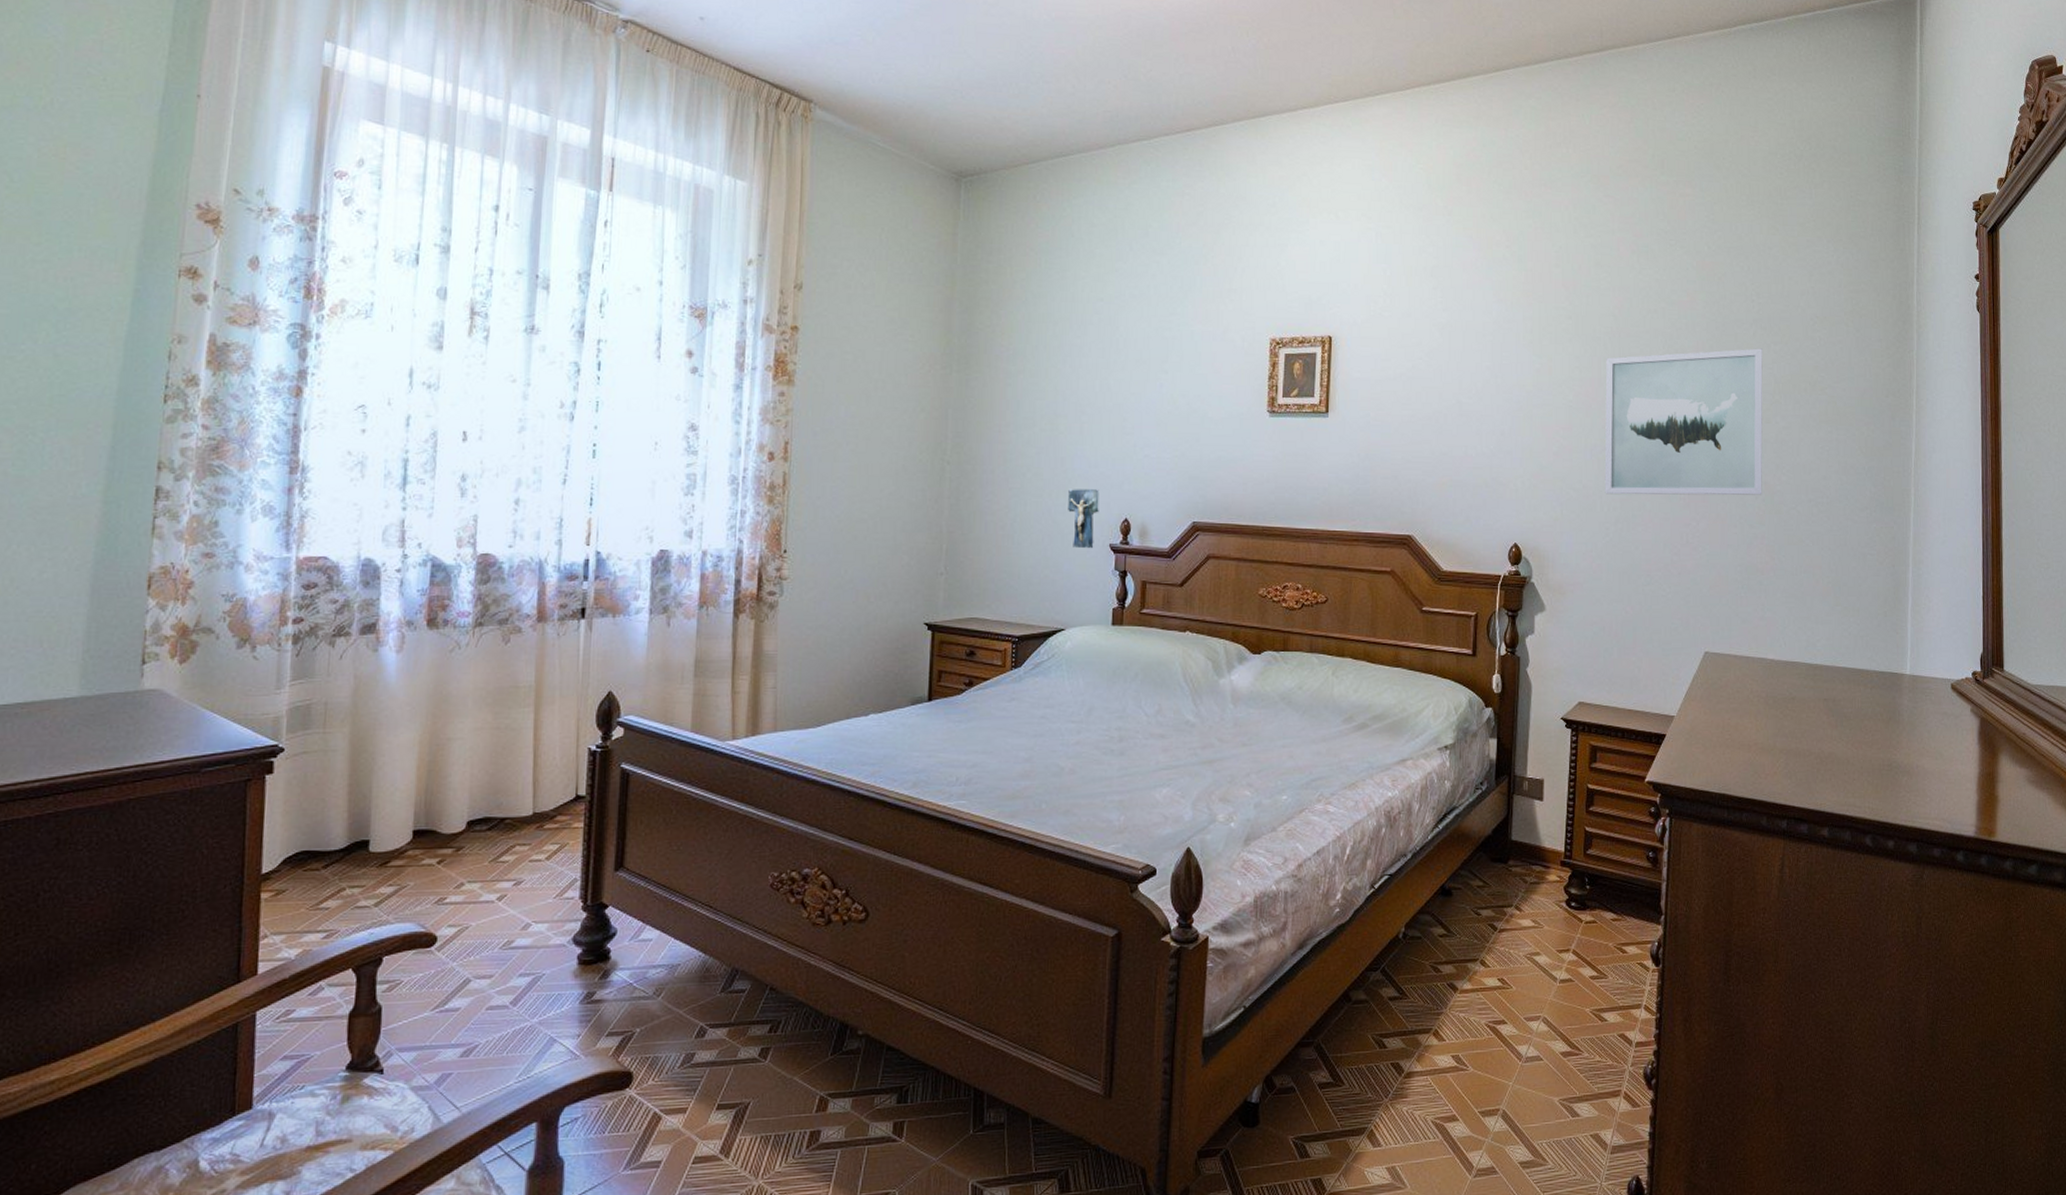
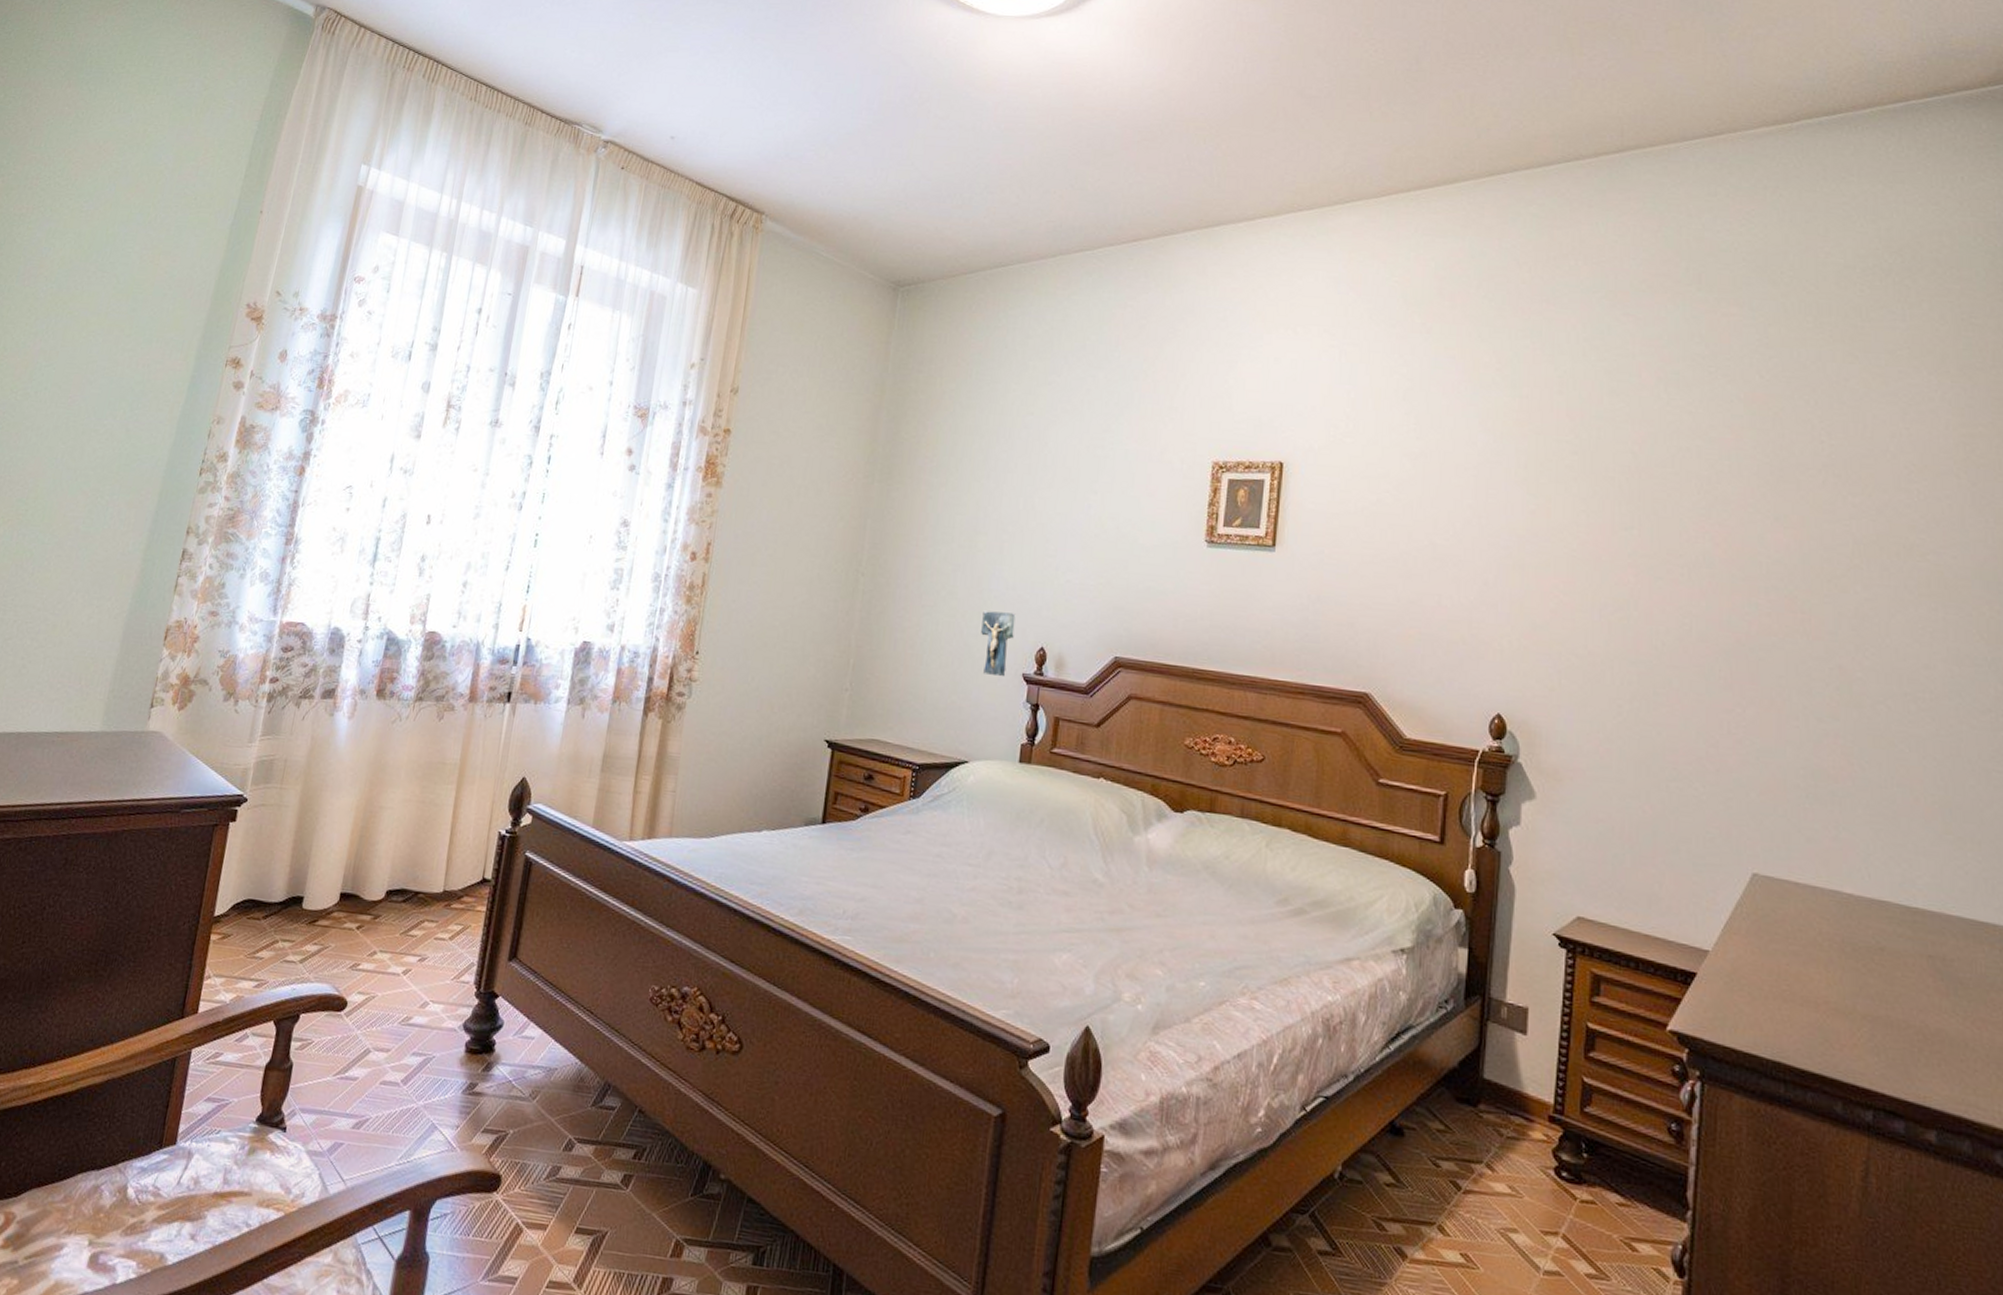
wall art: present [1604,348,1763,495] -> none [1617,499,1837,682]

